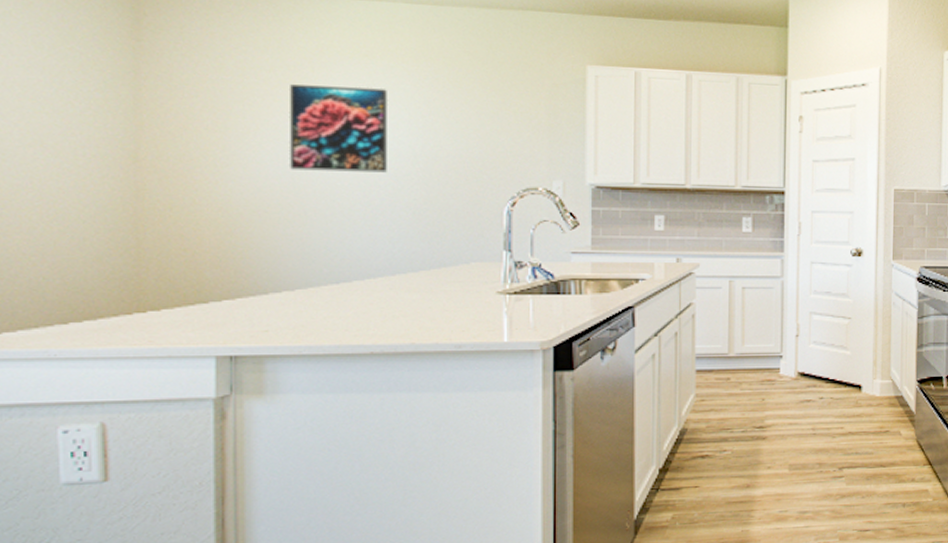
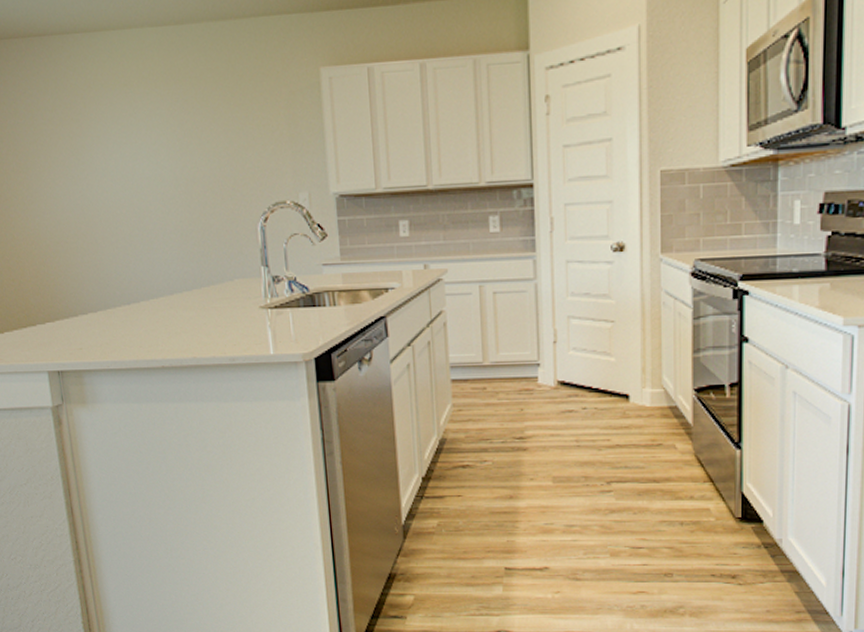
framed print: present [288,84,387,173] -> none [68,116,155,202]

